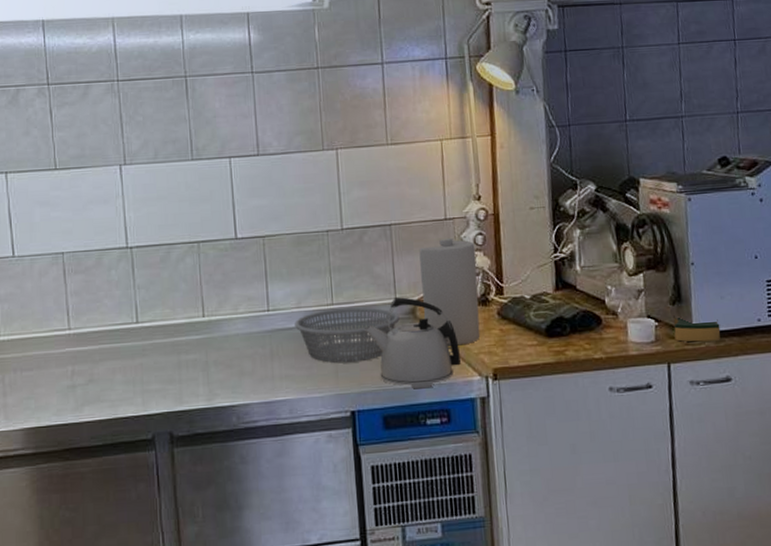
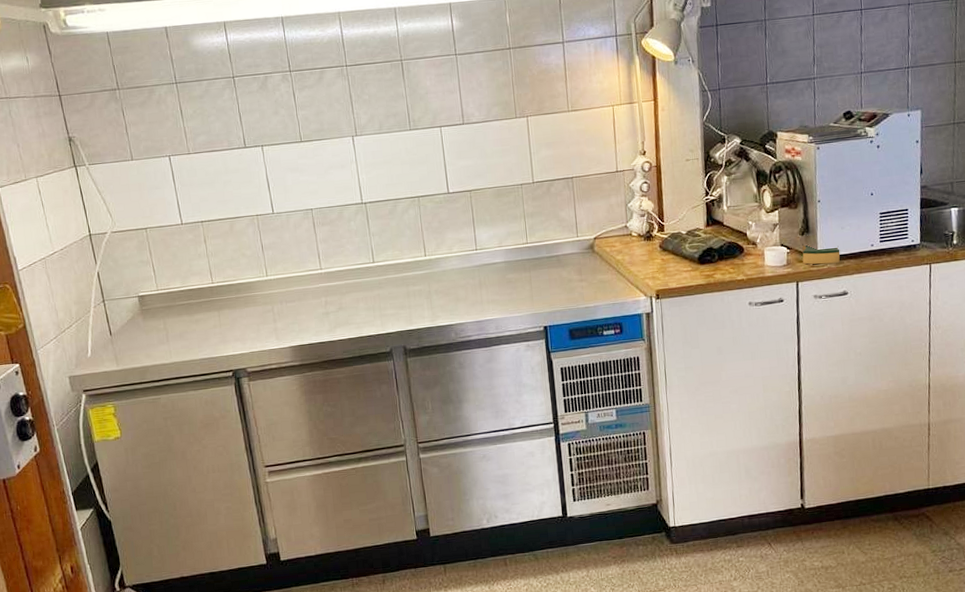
colander: present [295,307,400,364] -> none [497,244,581,290]
kettle: present [364,297,462,389] -> none [553,236,631,308]
paper towel holder: present [419,237,481,346] -> none [596,186,646,274]

